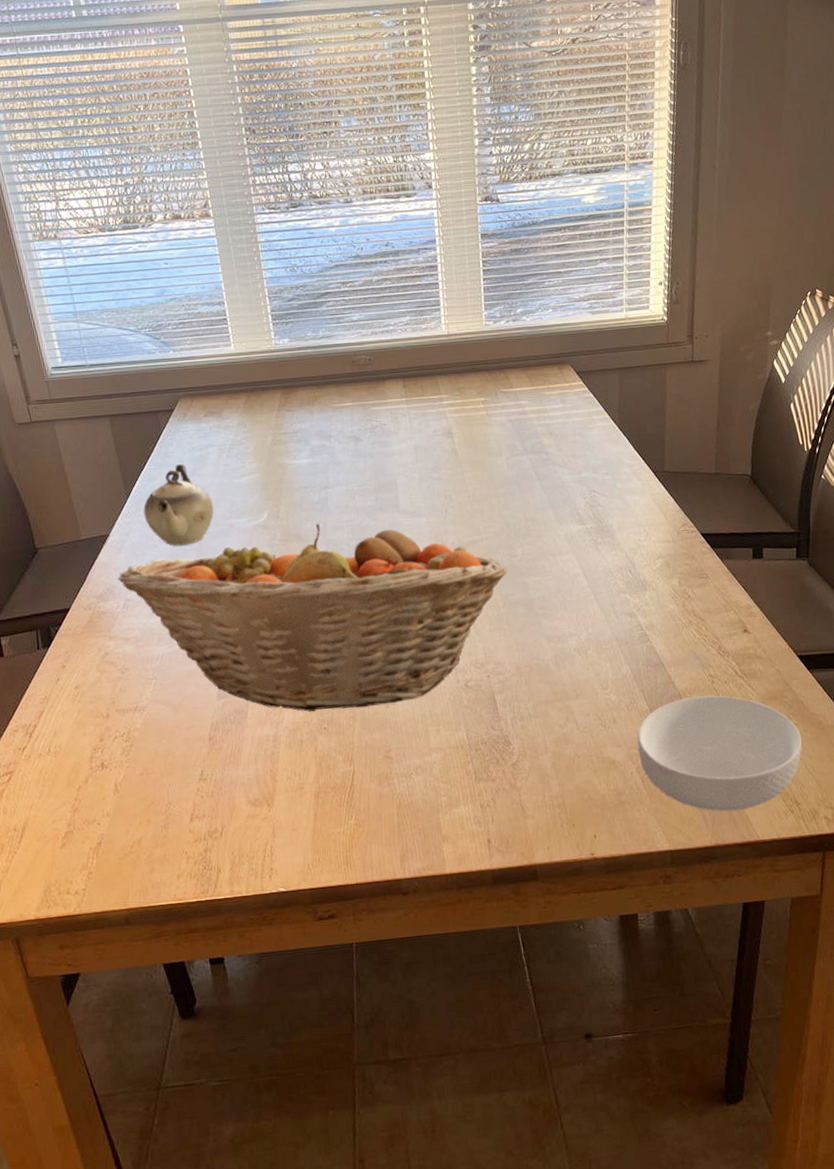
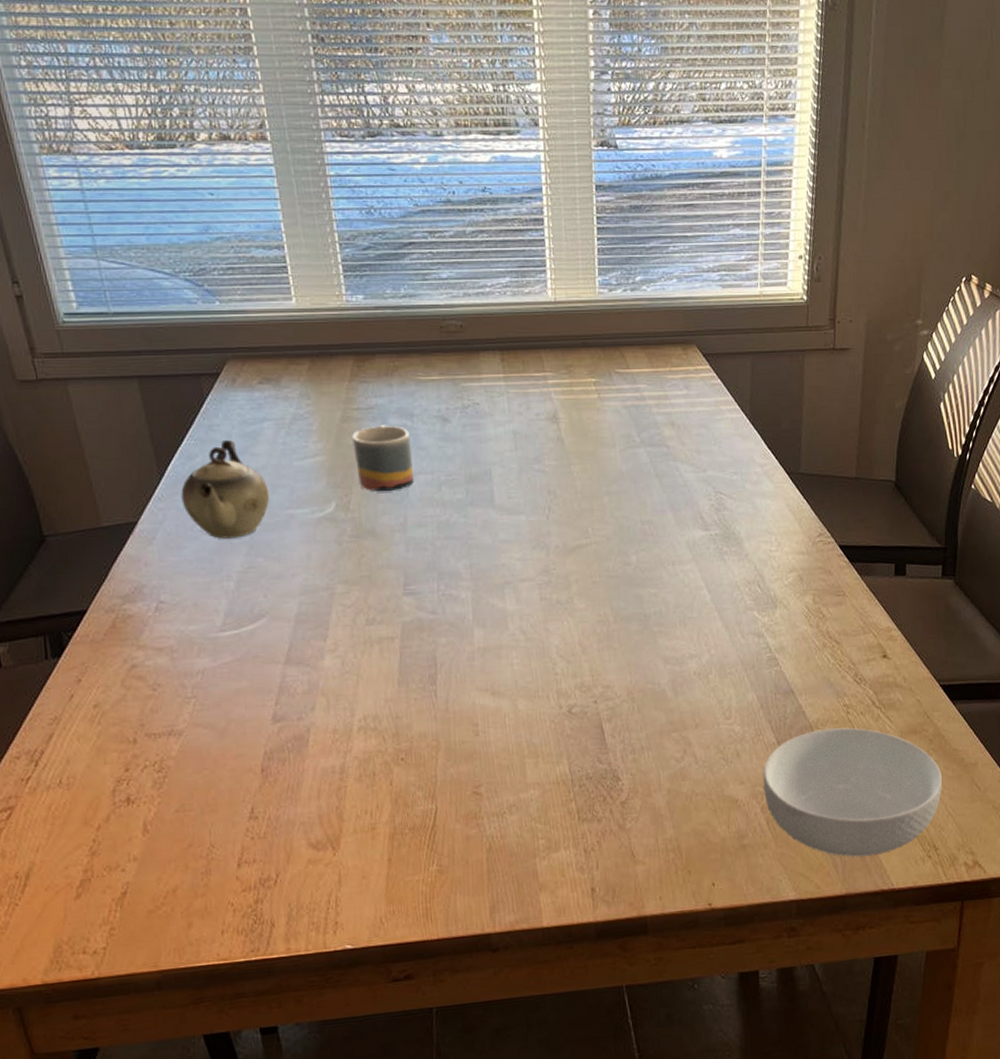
fruit basket: present [118,523,508,712] -> none [148,517,620,740]
mug: none [281,445,333,502] -> present [352,424,415,491]

